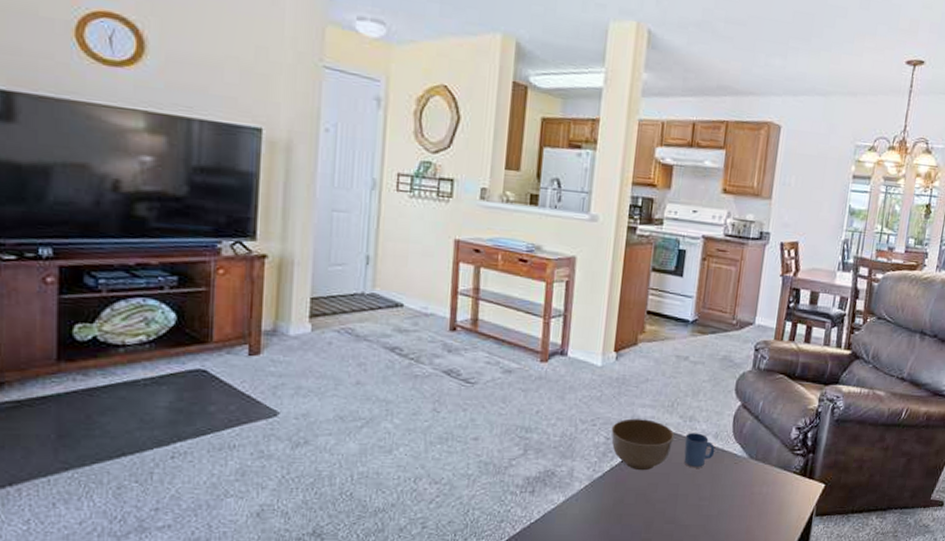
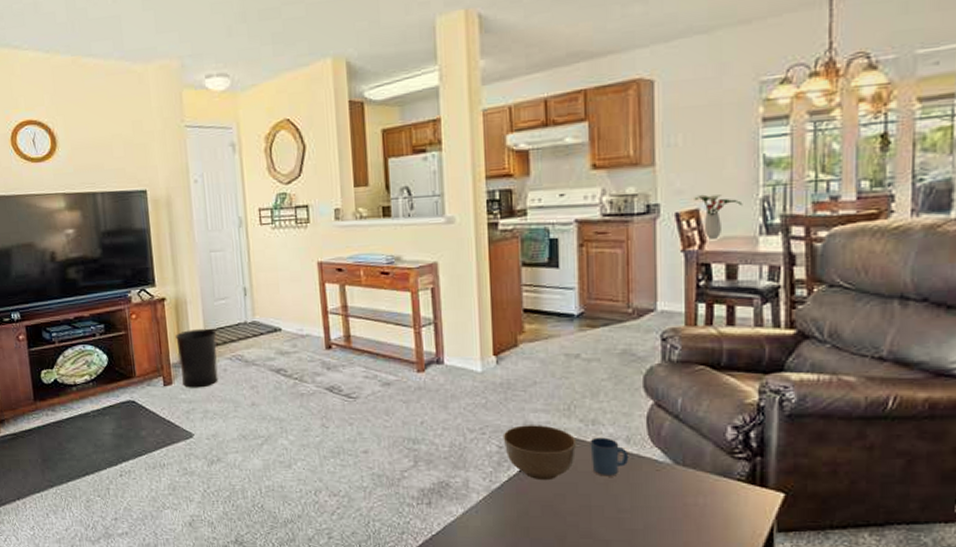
waste bin: none [273,294,326,361] -> present [176,328,218,388]
flower arrangement: none [796,230,830,269] -> present [694,194,743,239]

